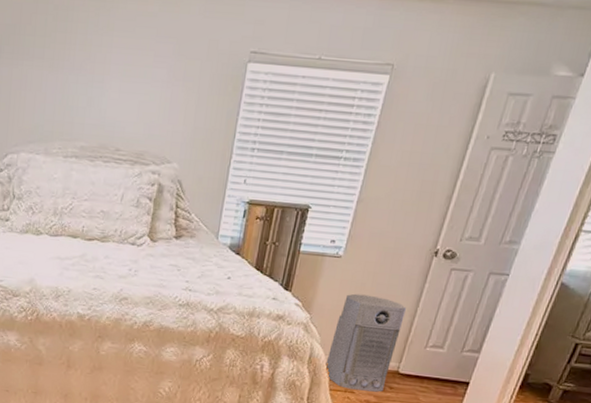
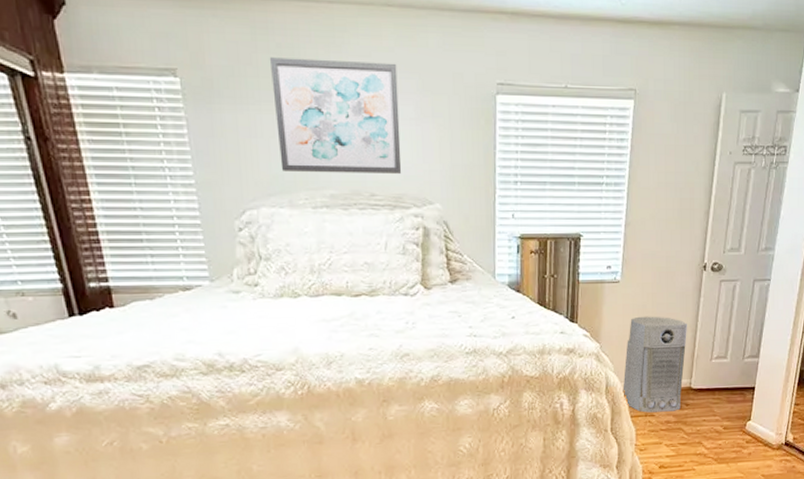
wall art: none [42,18,158,132] -> present [269,57,402,174]

